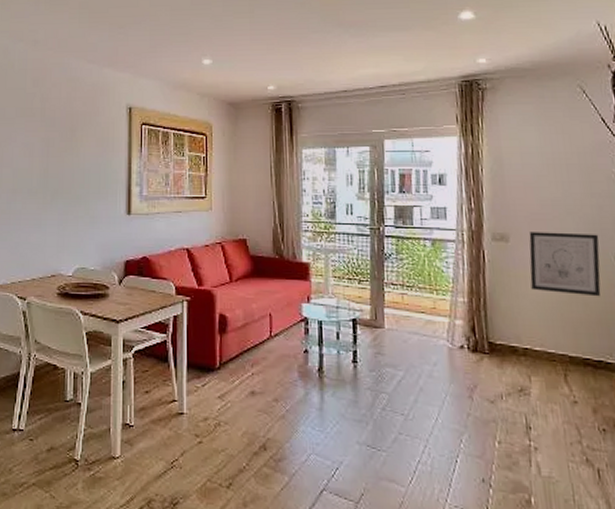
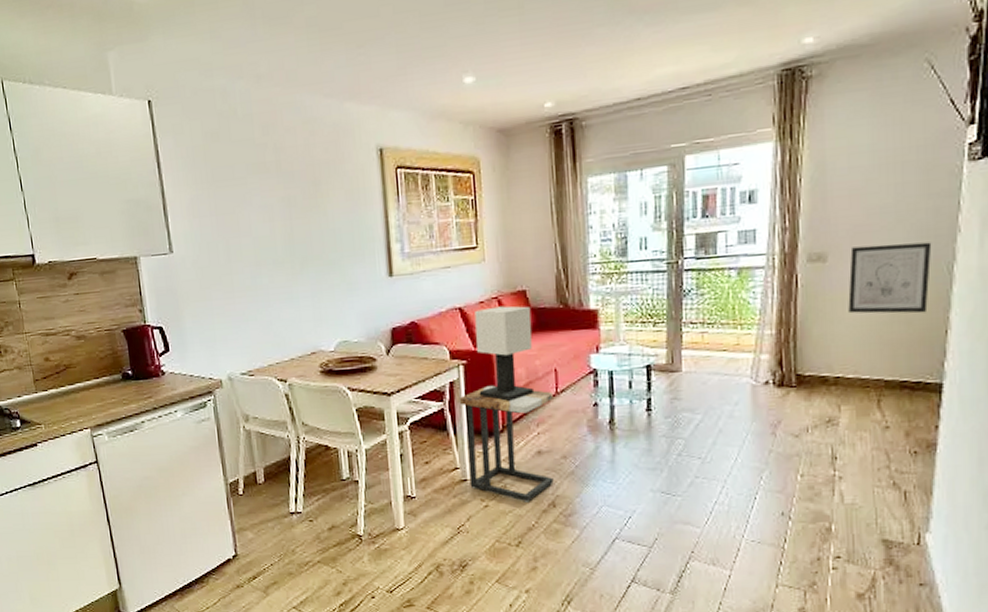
side table: none [181,322,267,443] -> present [459,385,554,502]
table lamp: none [200,251,251,340] -> present [475,305,535,401]

